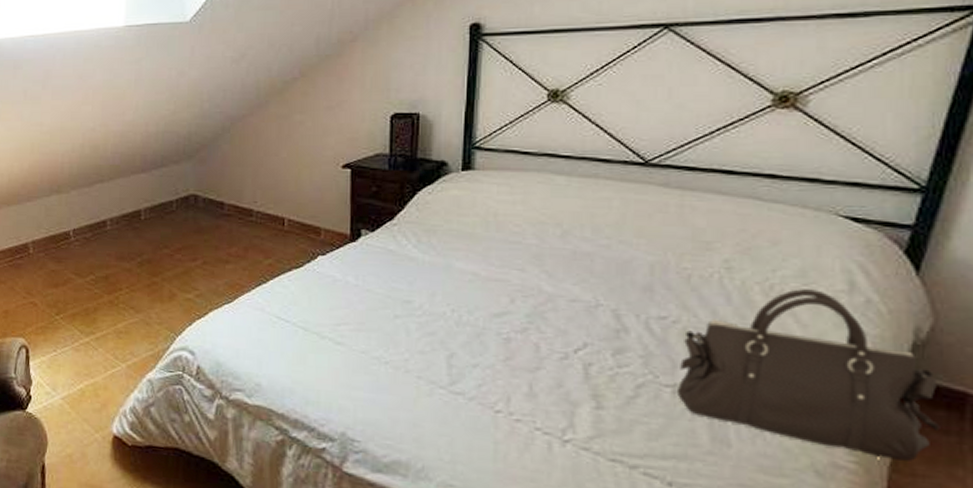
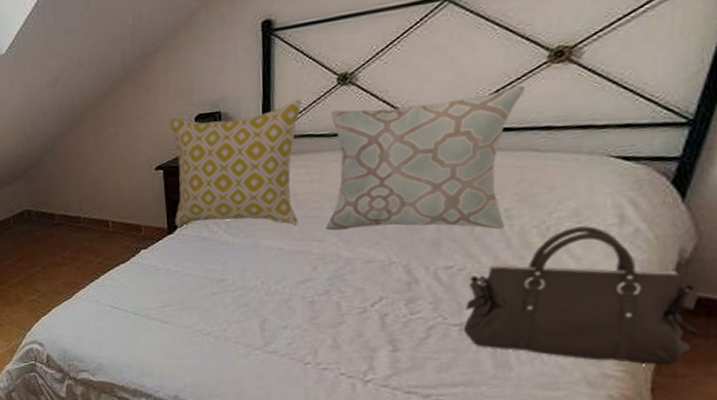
pillow: none [359,110,509,248] -> present [169,98,302,226]
pillow: none [527,127,747,282] -> present [325,85,525,230]

